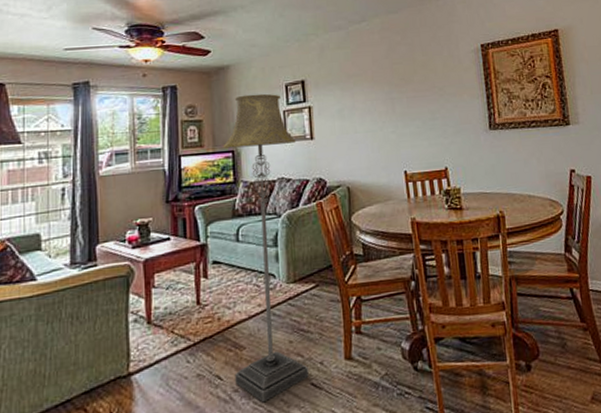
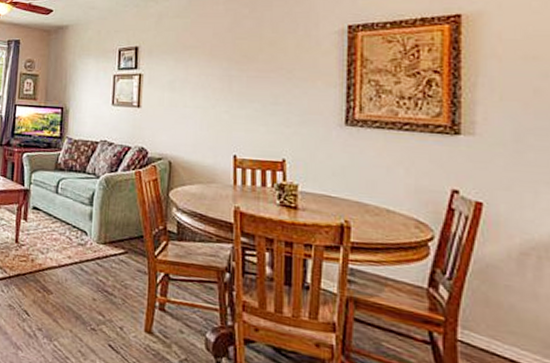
floor lamp: present [223,93,309,403] -> none [40,55,123,348]

